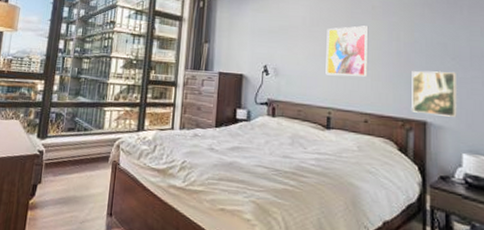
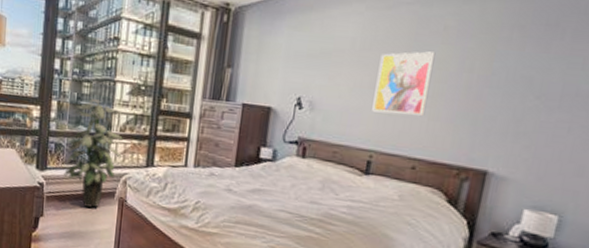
indoor plant: none [62,73,117,172] -> present [64,99,123,208]
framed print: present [412,70,457,117] -> none [472,110,538,168]

